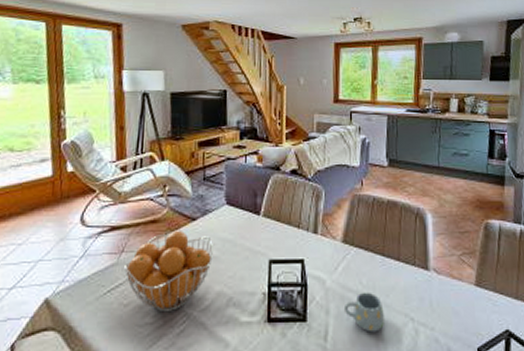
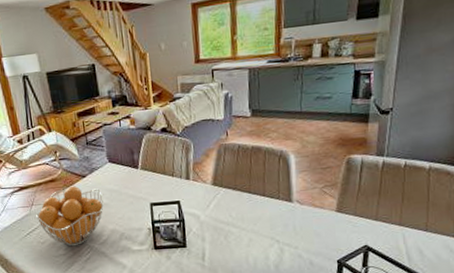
mug: present [345,292,384,332] -> none [218,222,253,253]

